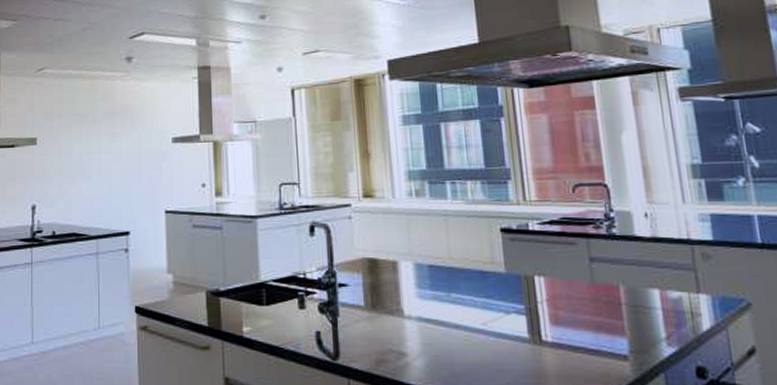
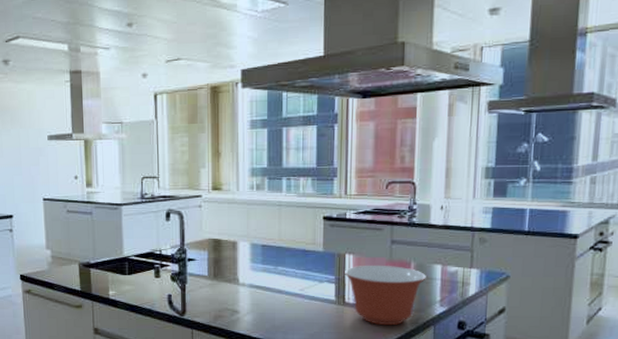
mixing bowl: none [535,289,642,374] -> present [344,265,426,326]

